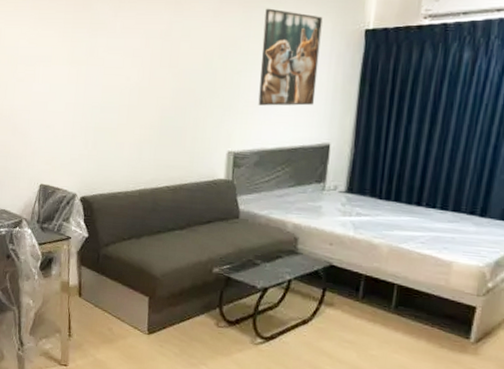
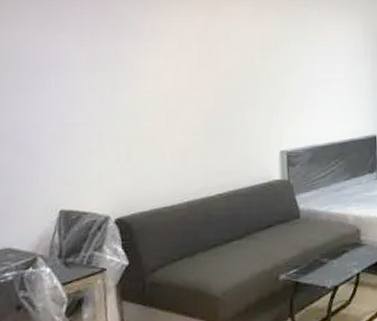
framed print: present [258,8,323,106] -> none [301,12,357,103]

